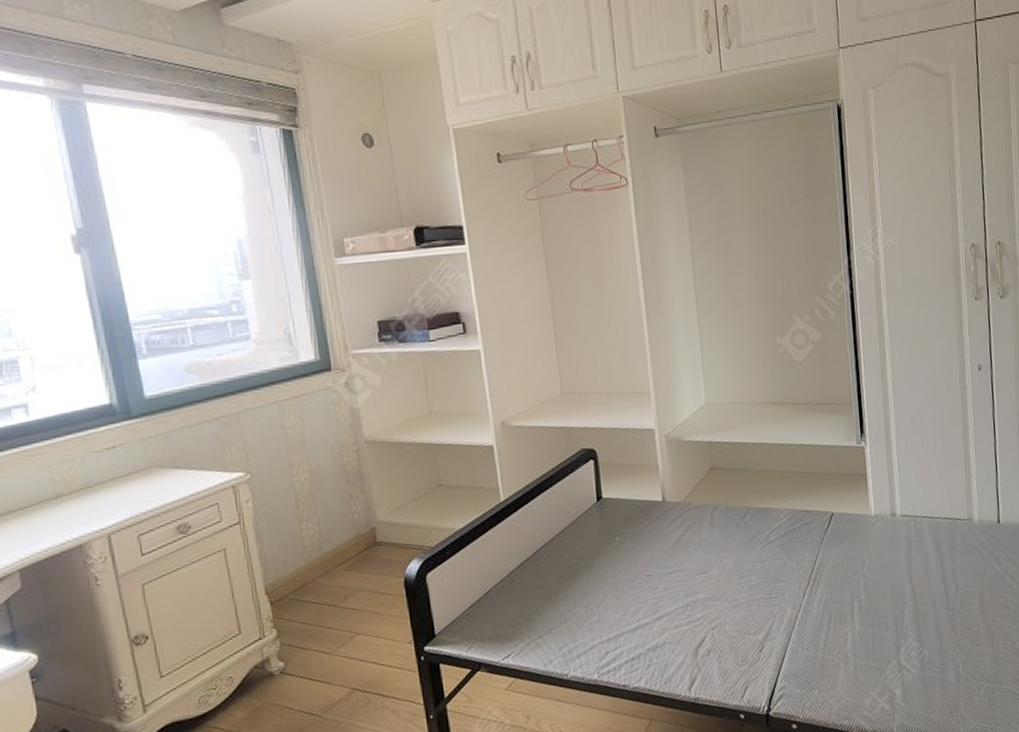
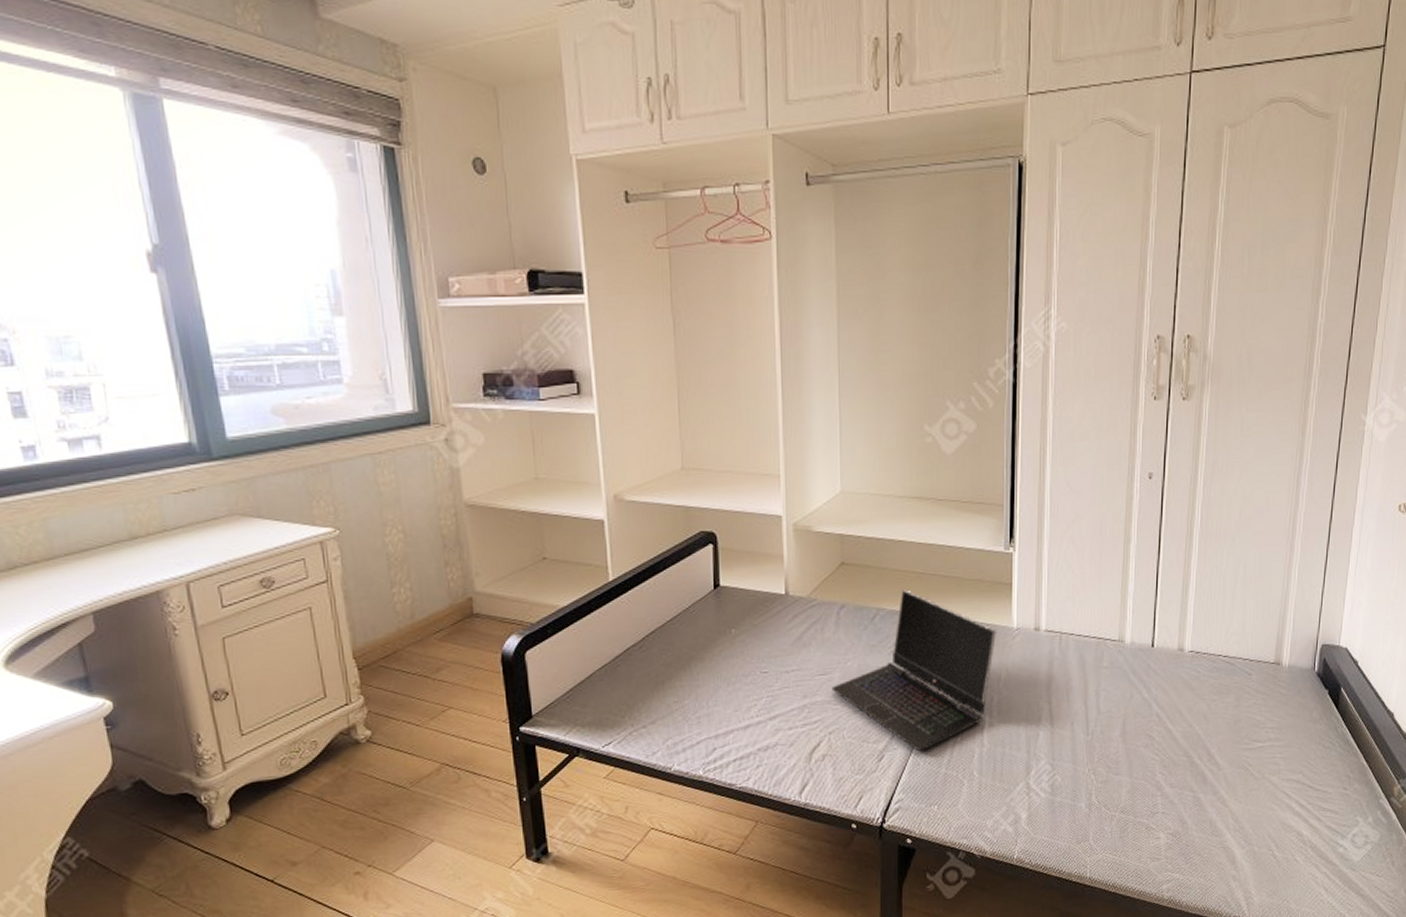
laptop computer: none [711,488,857,639] -> present [831,589,996,751]

